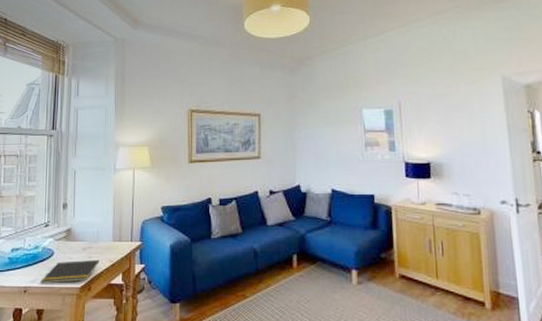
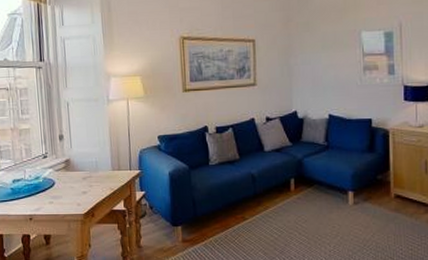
notepad: present [40,259,99,284] -> none [44,187,100,212]

